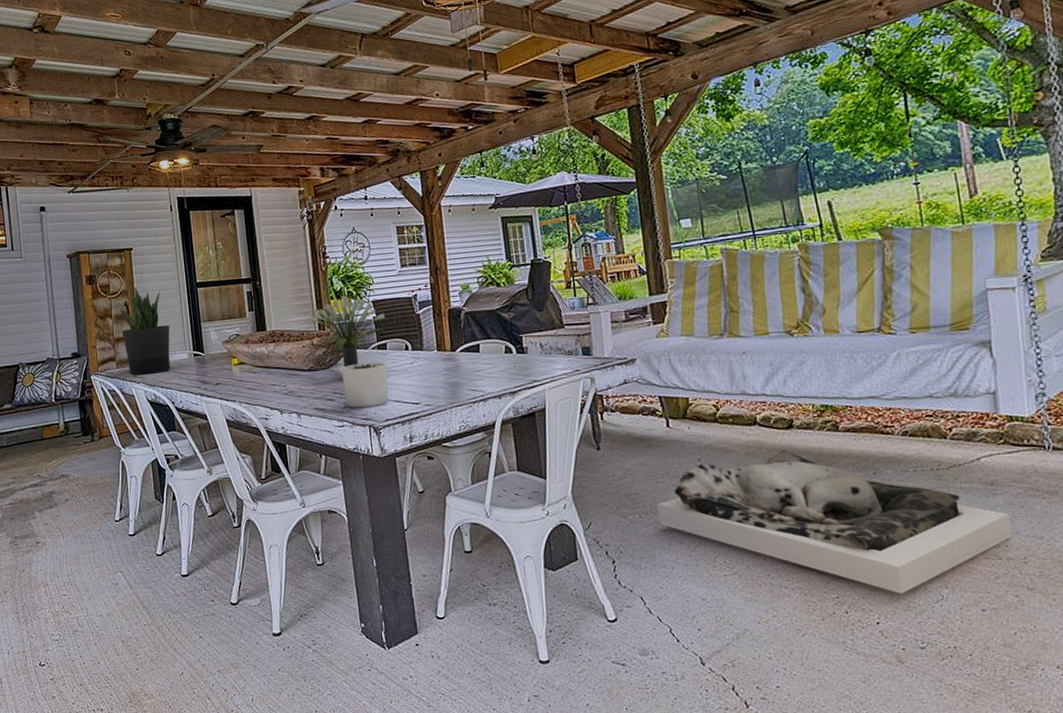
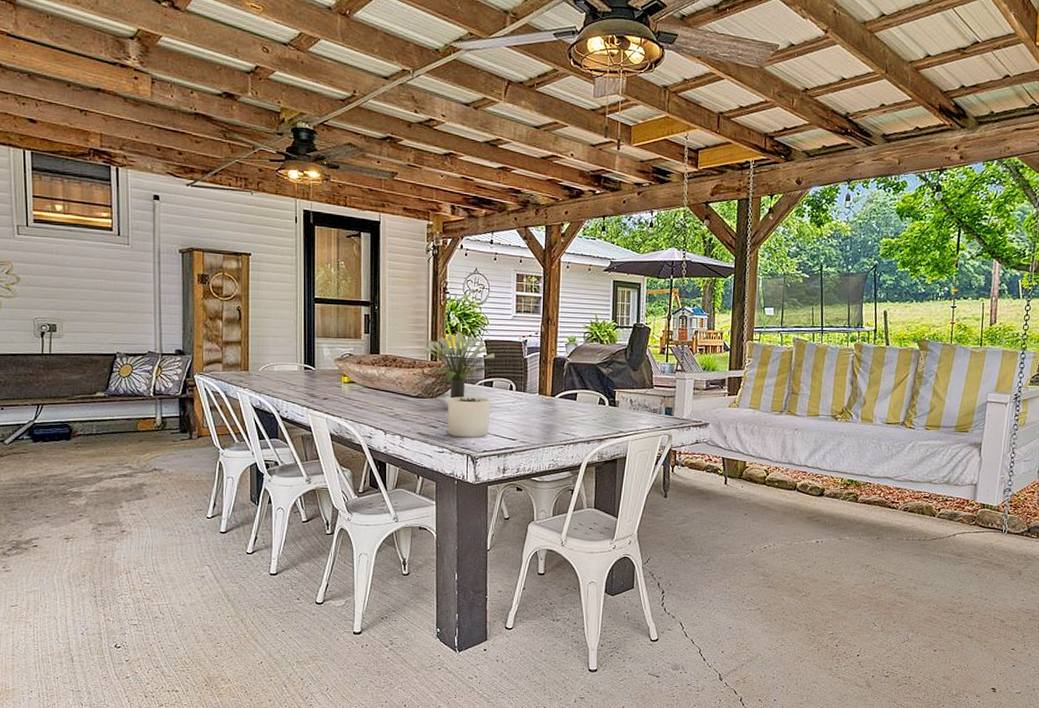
planter: present [119,286,171,376] -> none [231,292,283,382]
dog bed: present [657,450,1013,594] -> none [705,513,968,634]

